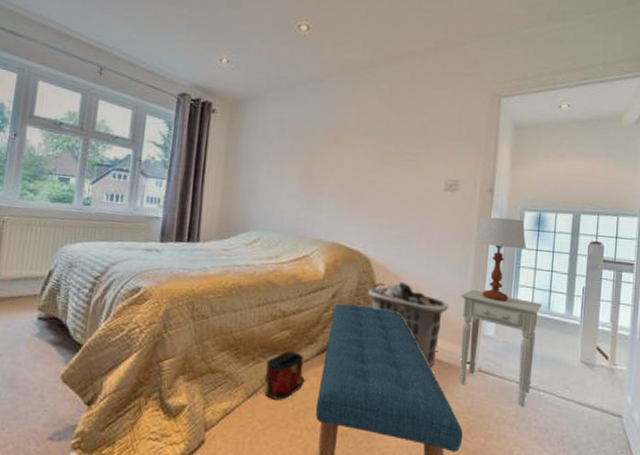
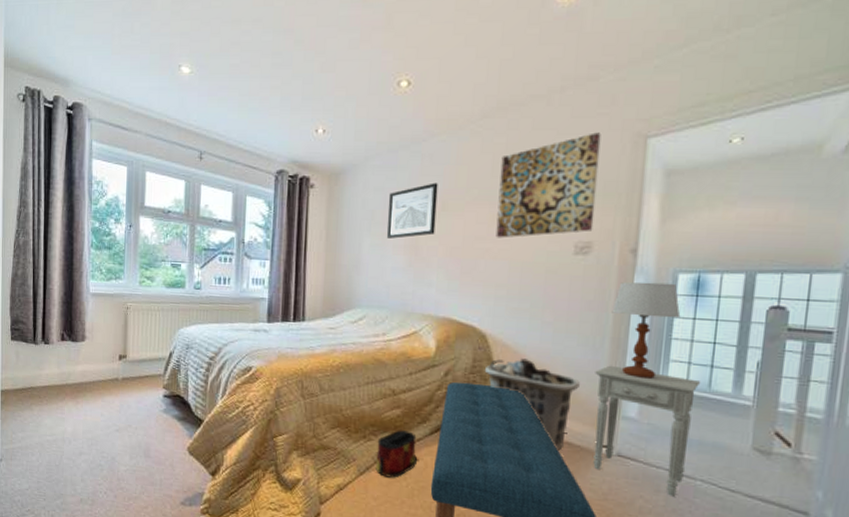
wall art: none [282,118,332,167] -> present [386,182,438,239]
wall art: none [380,88,466,173] -> present [496,132,601,238]

